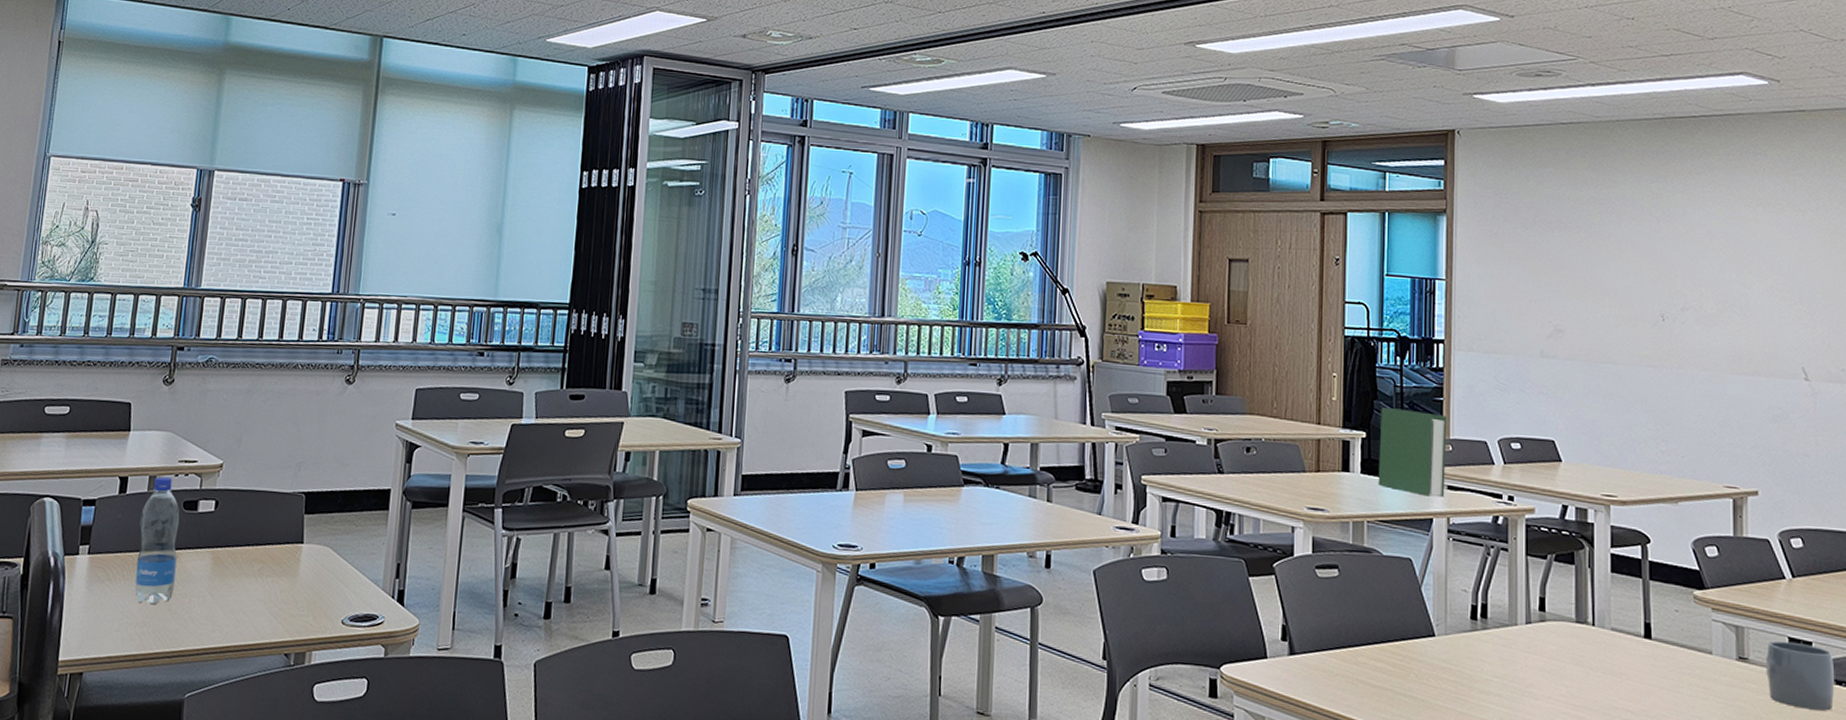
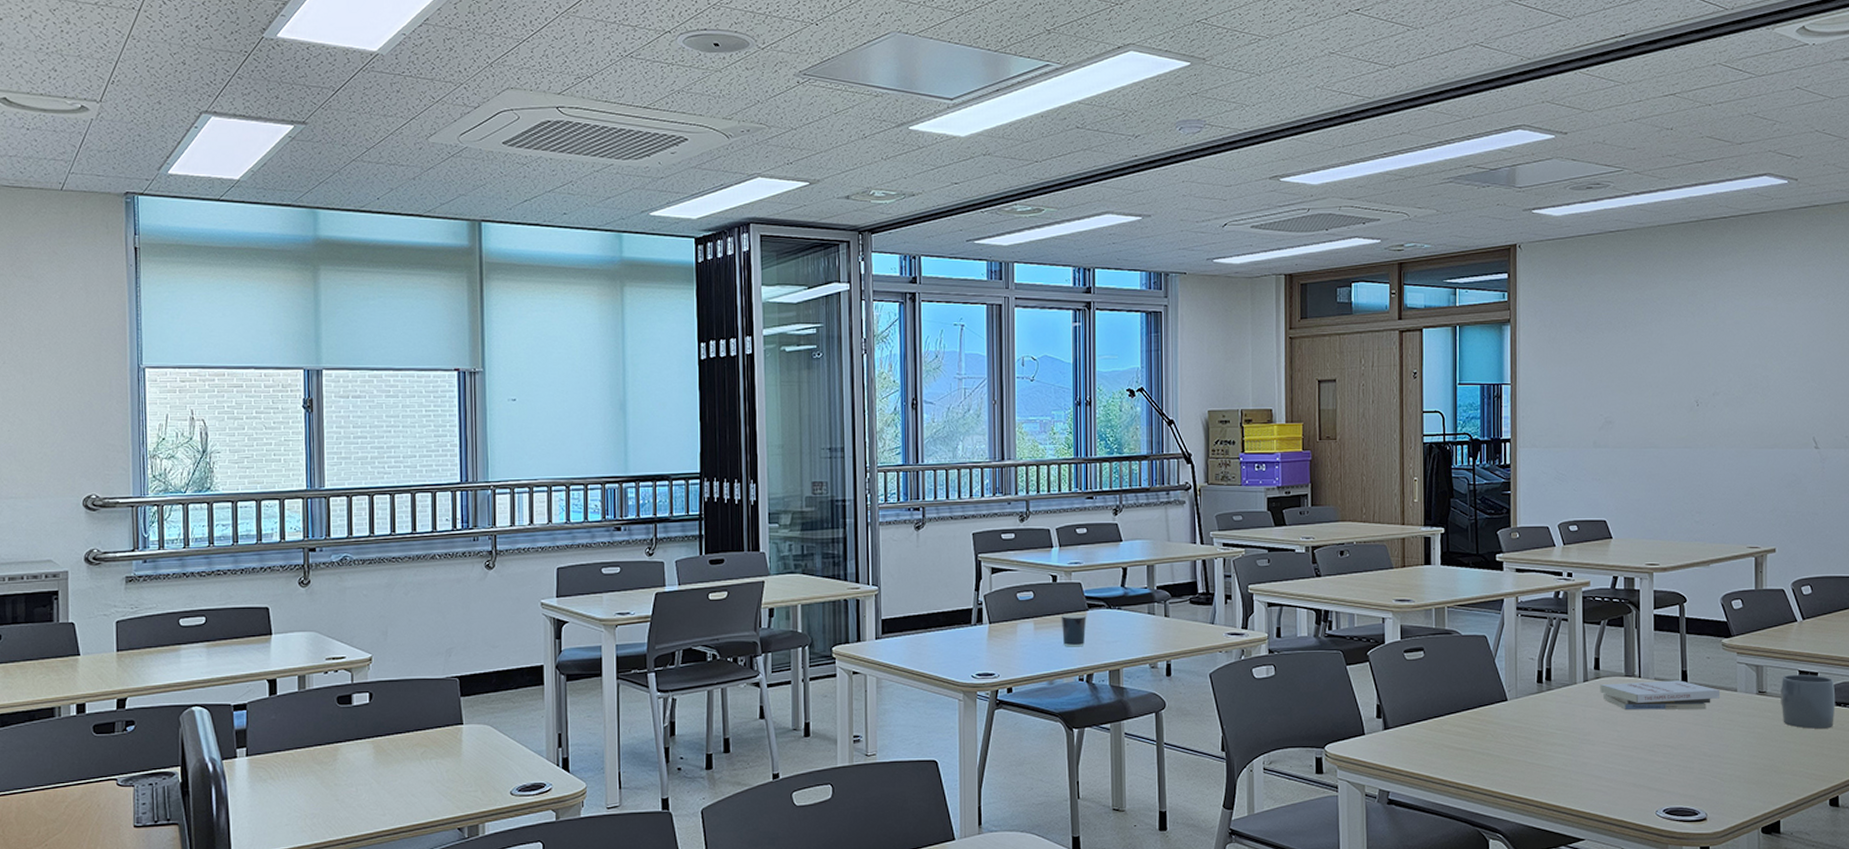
bottle: present [134,476,180,605] -> none [295,675,340,797]
mug: none [933,488,962,526] -> present [1061,614,1087,647]
binder: present [1378,407,1448,497] -> none [1456,504,1515,580]
books: none [1545,629,1692,672] -> present [1600,680,1721,710]

